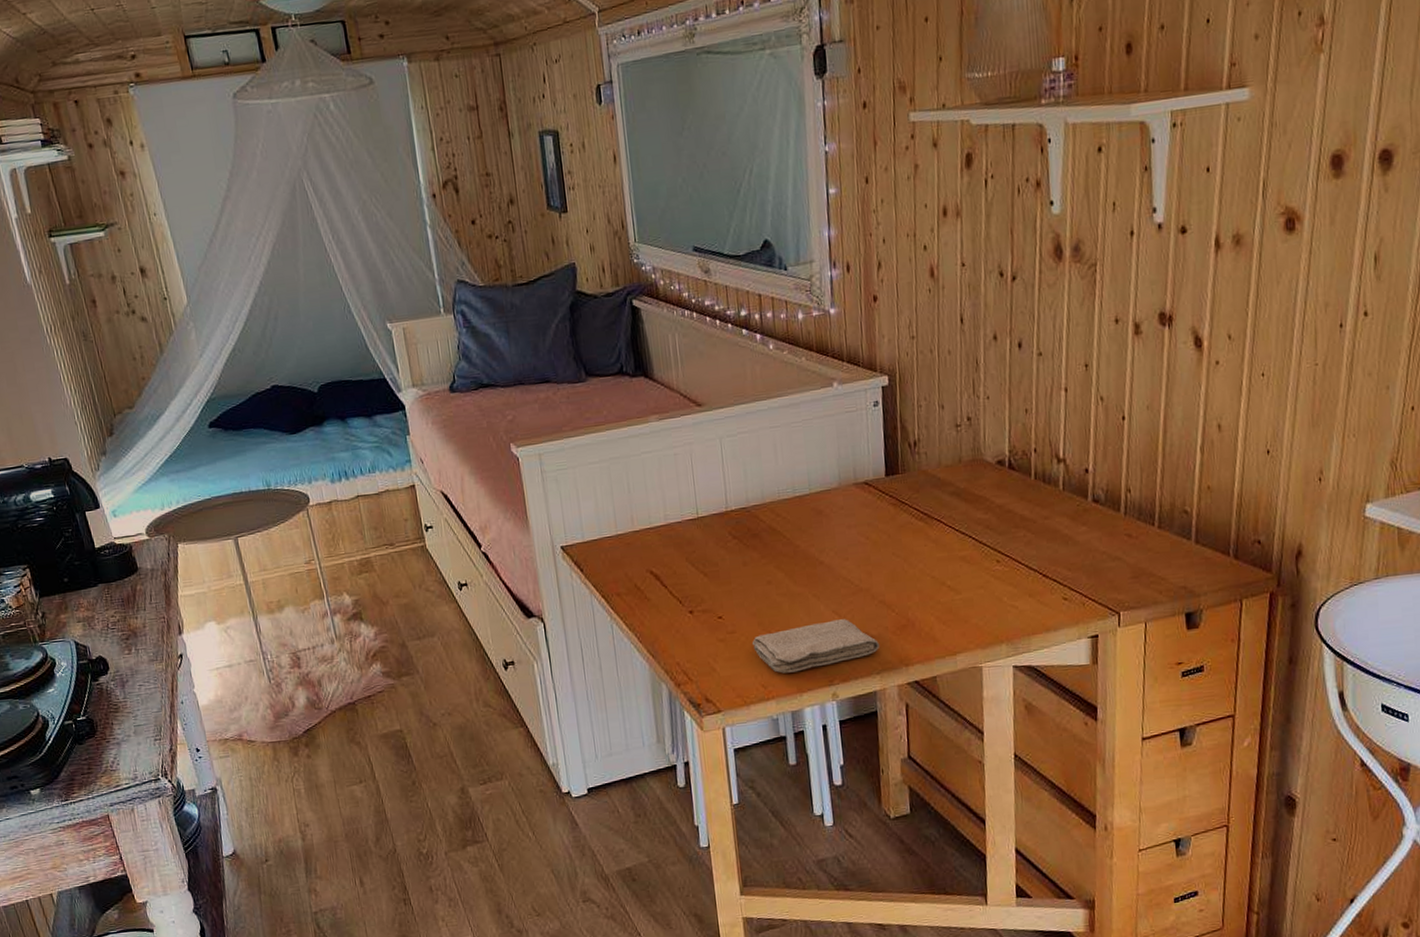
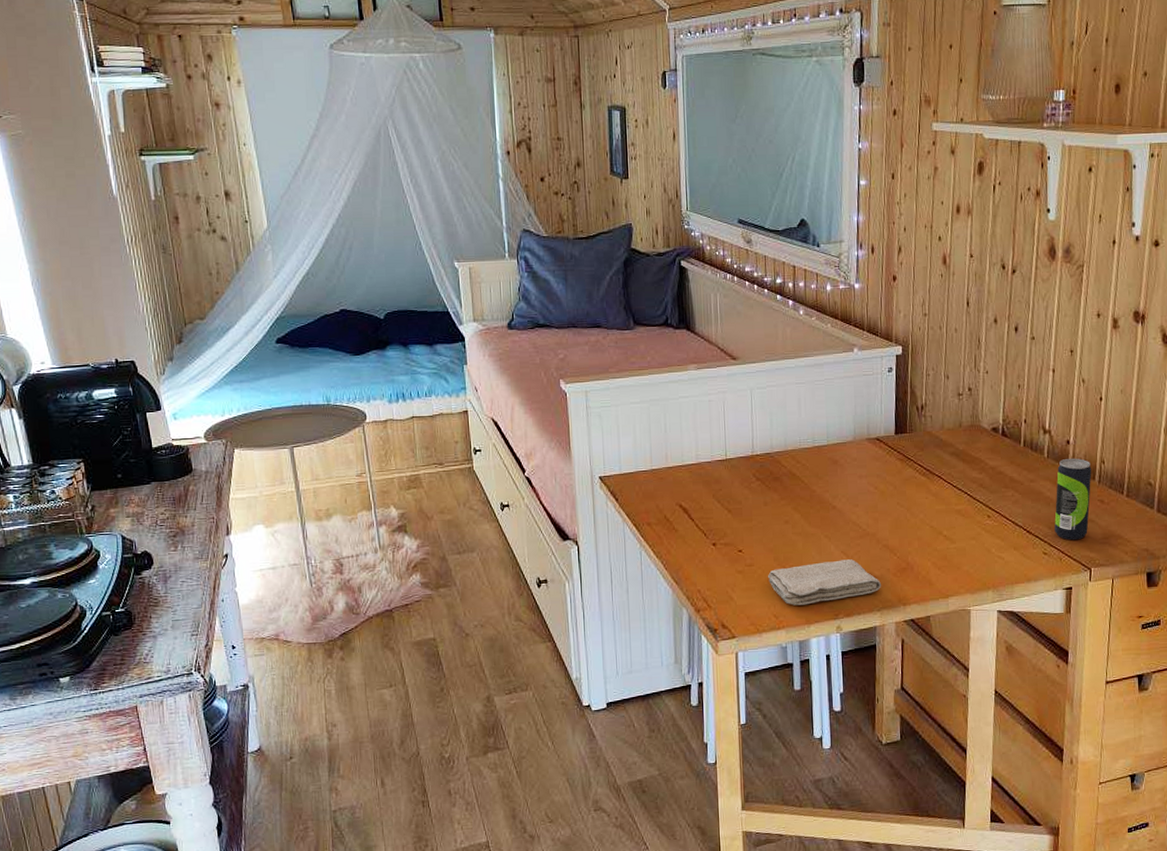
beverage can: none [1074,488,1116,582] -> present [1054,458,1092,541]

